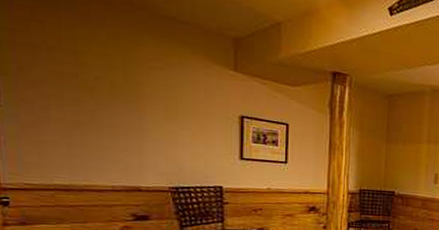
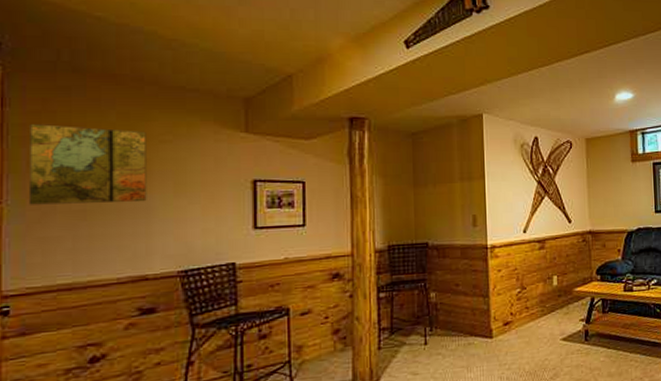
map: none [19,30,139,122] -> present [30,124,147,205]

